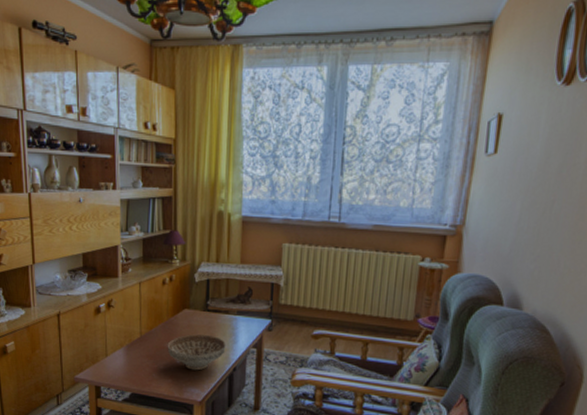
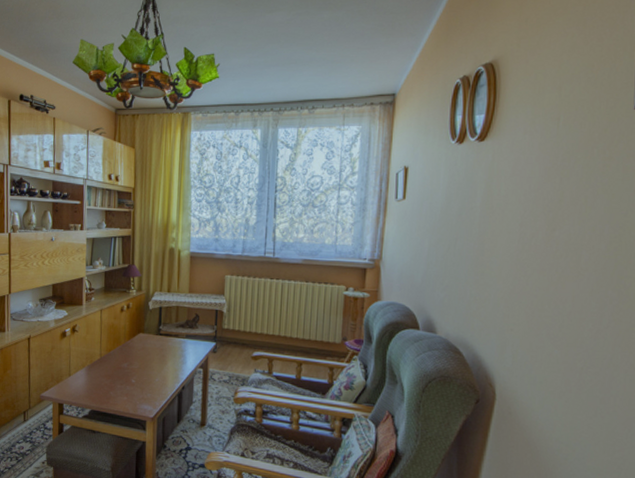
decorative bowl: present [167,334,226,371] -> none [124,356,176,389]

